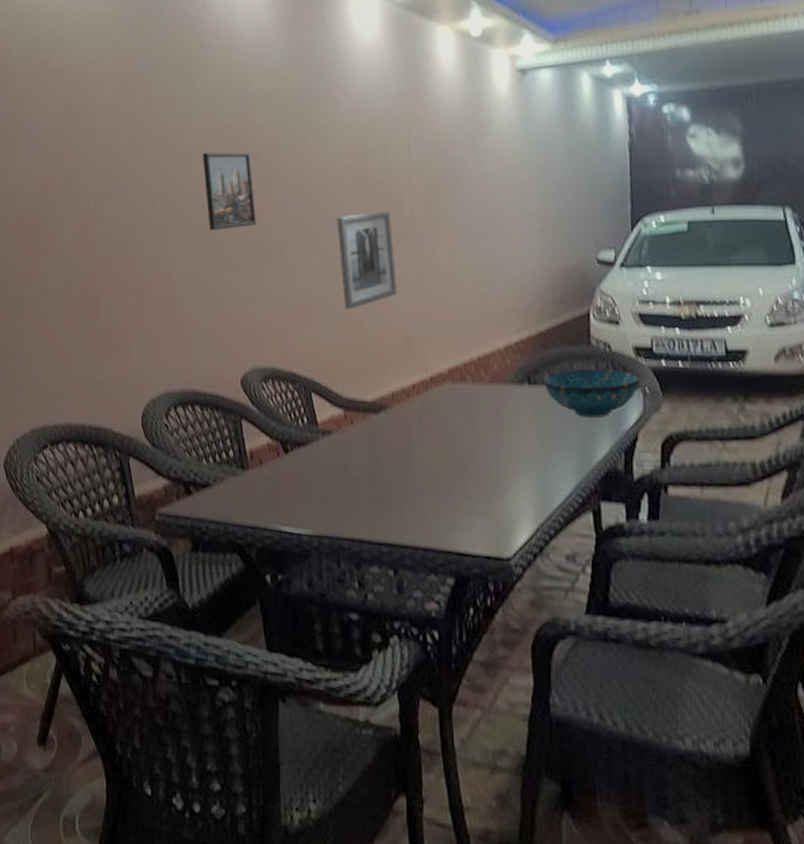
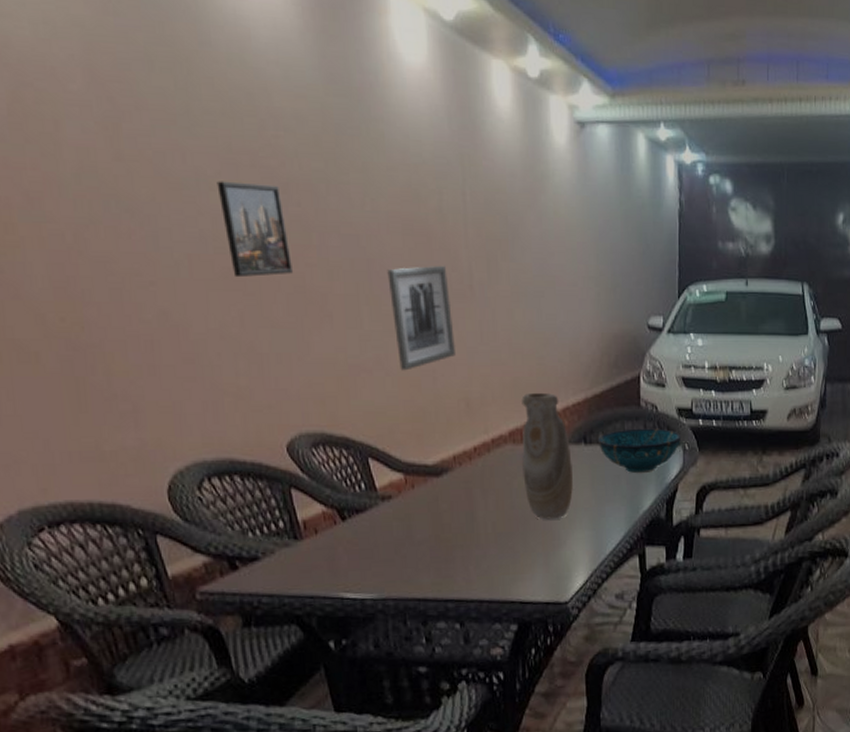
vase: none [461,330,517,464] -> present [521,392,574,520]

